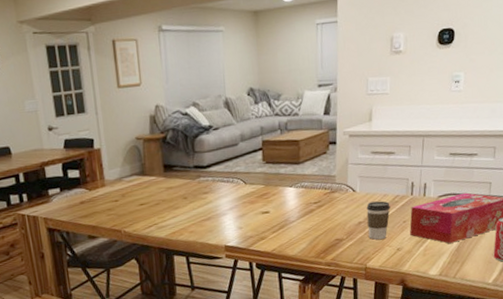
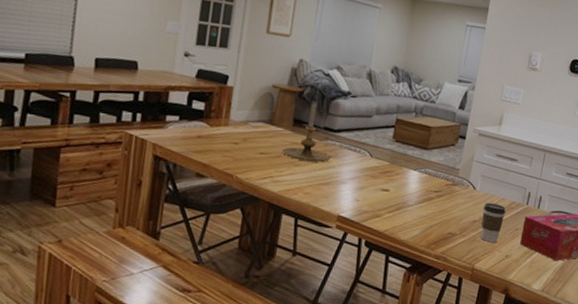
candle holder: none [159,143,208,203] -> present [281,101,333,163]

